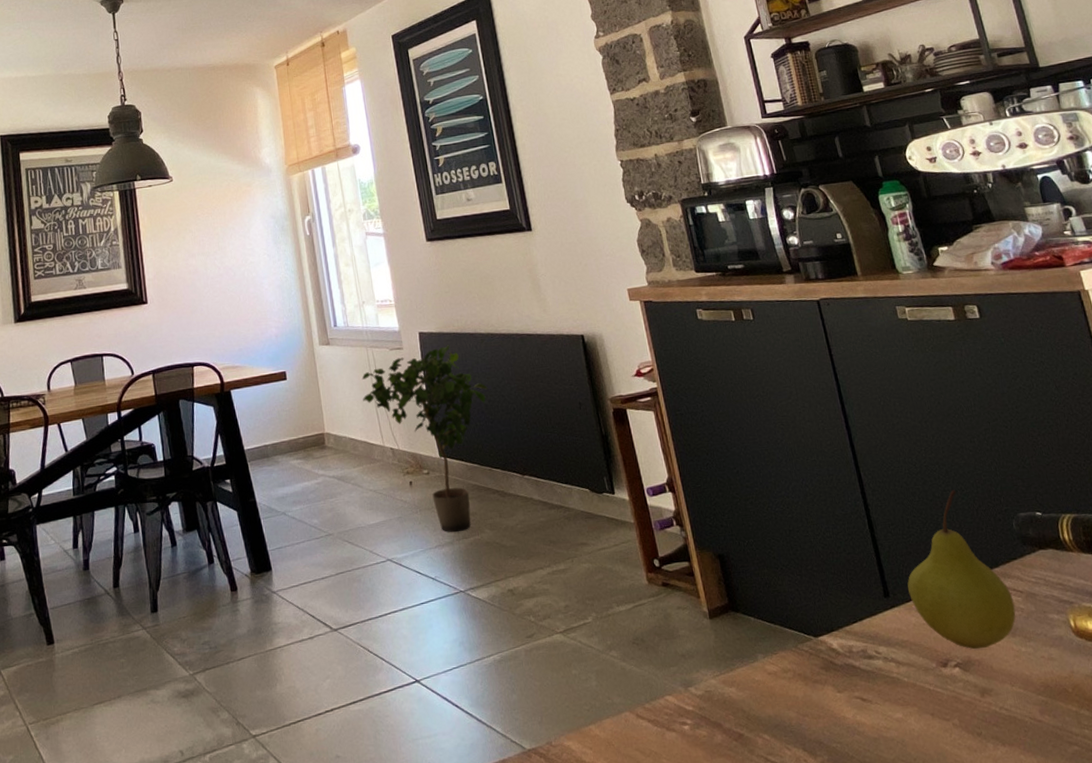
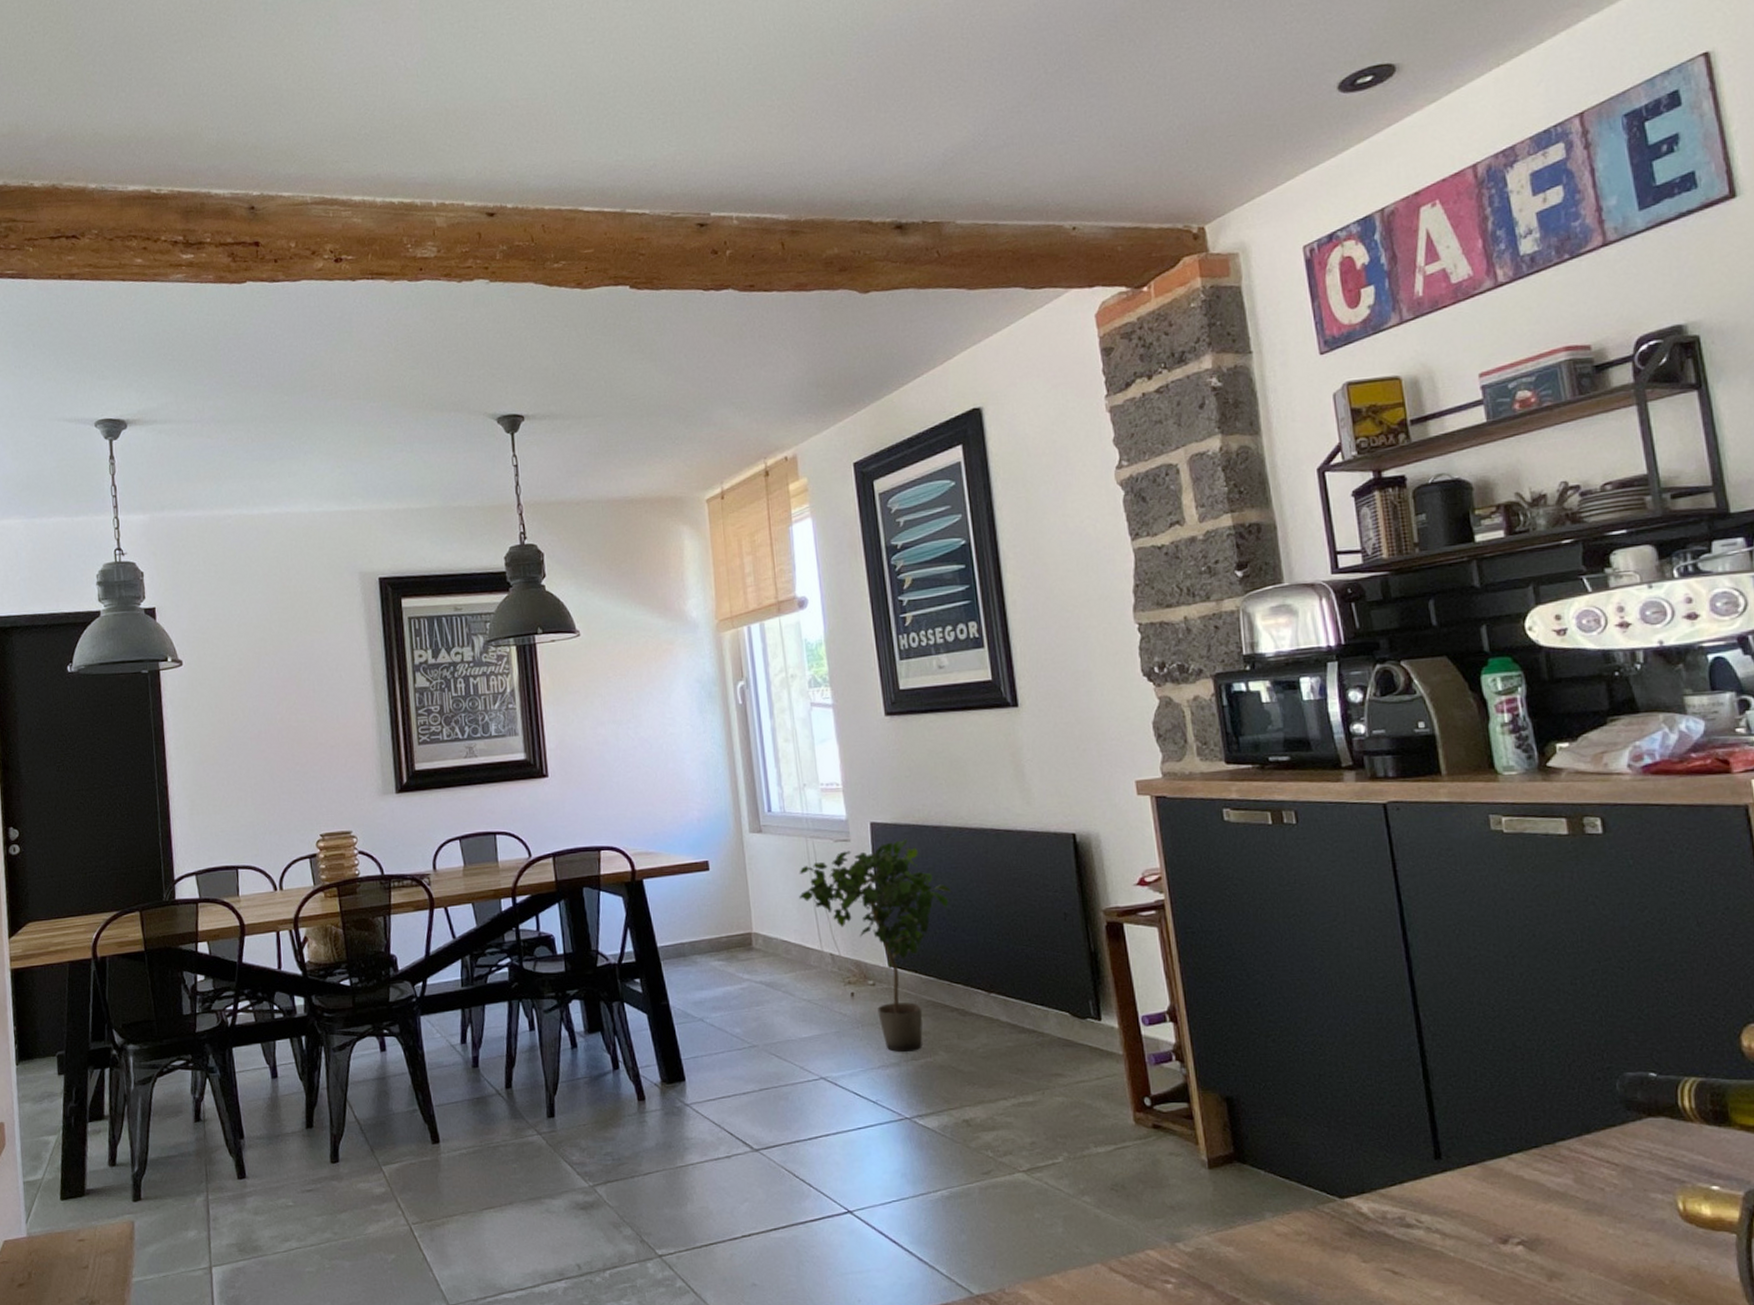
fruit: present [907,490,1016,650] -> none [1466,1040,1606,1227]

